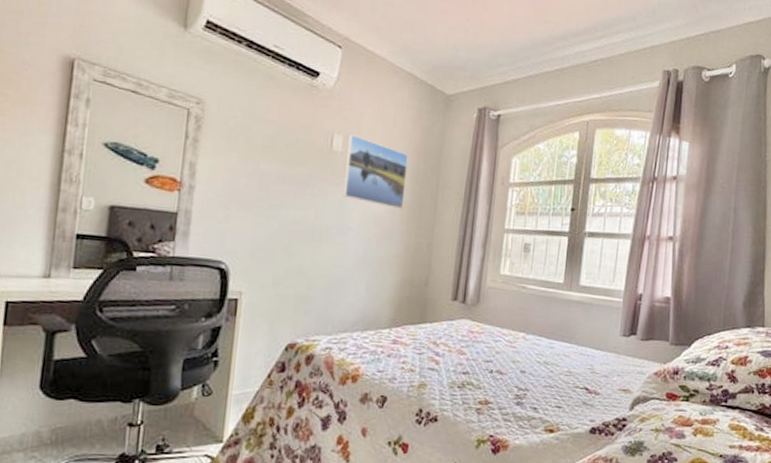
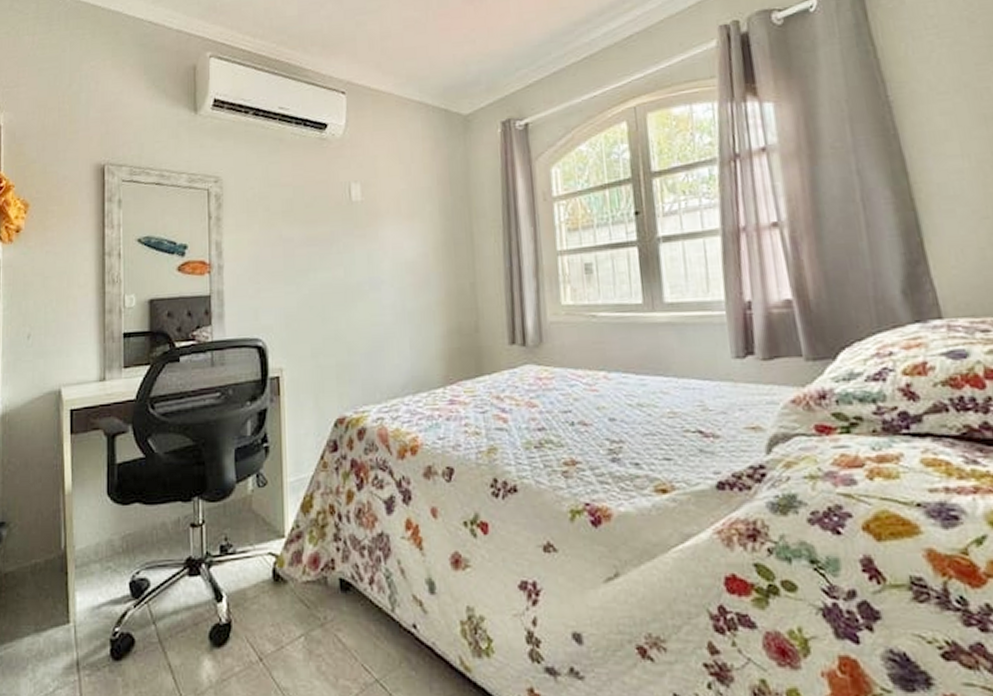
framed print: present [343,133,409,209] -> none [367,179,437,251]

